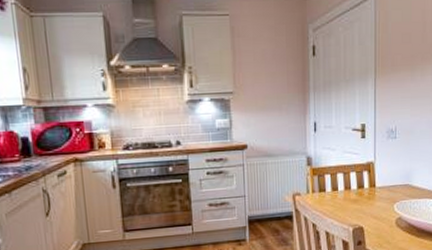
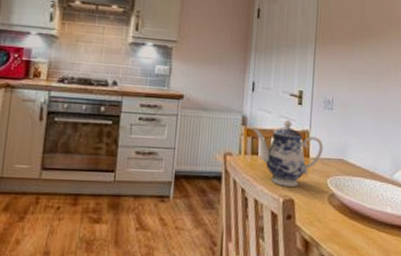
teapot: none [318,155,389,217] -> present [252,120,324,187]

